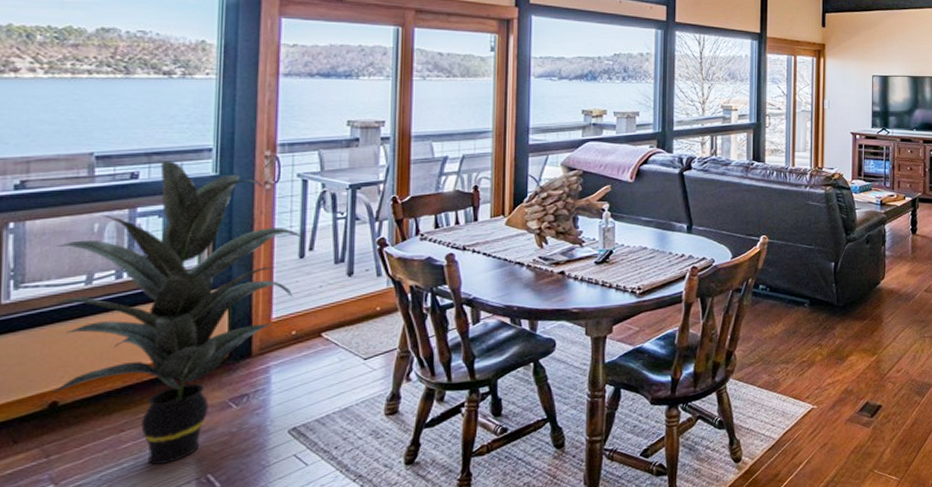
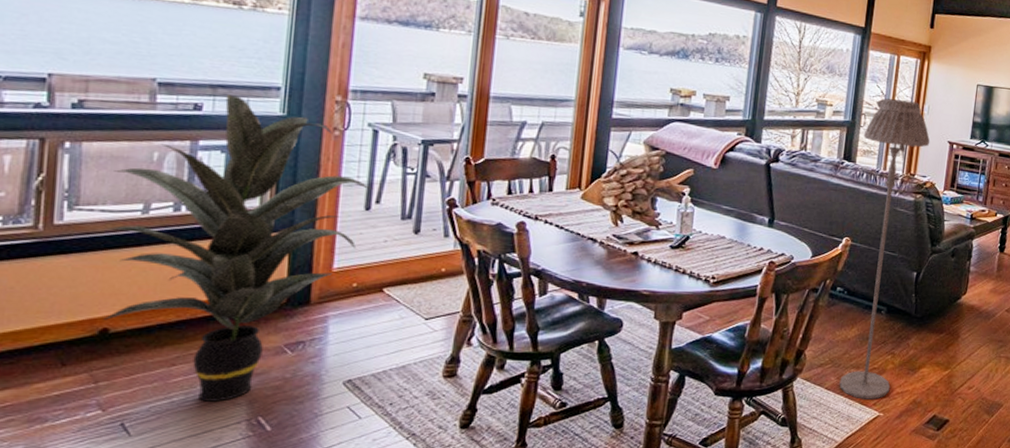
floor lamp: none [769,97,834,394] -> present [839,98,930,400]

